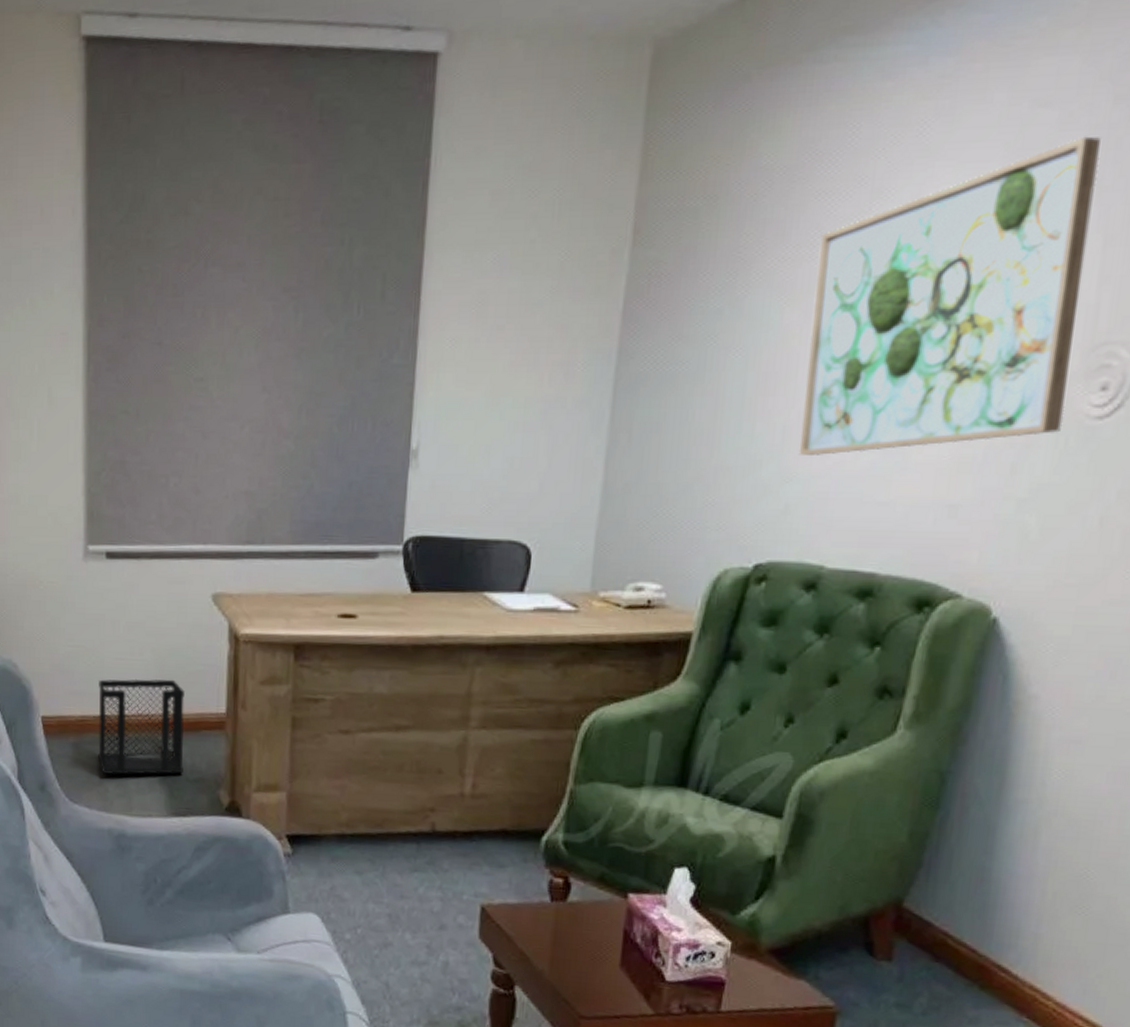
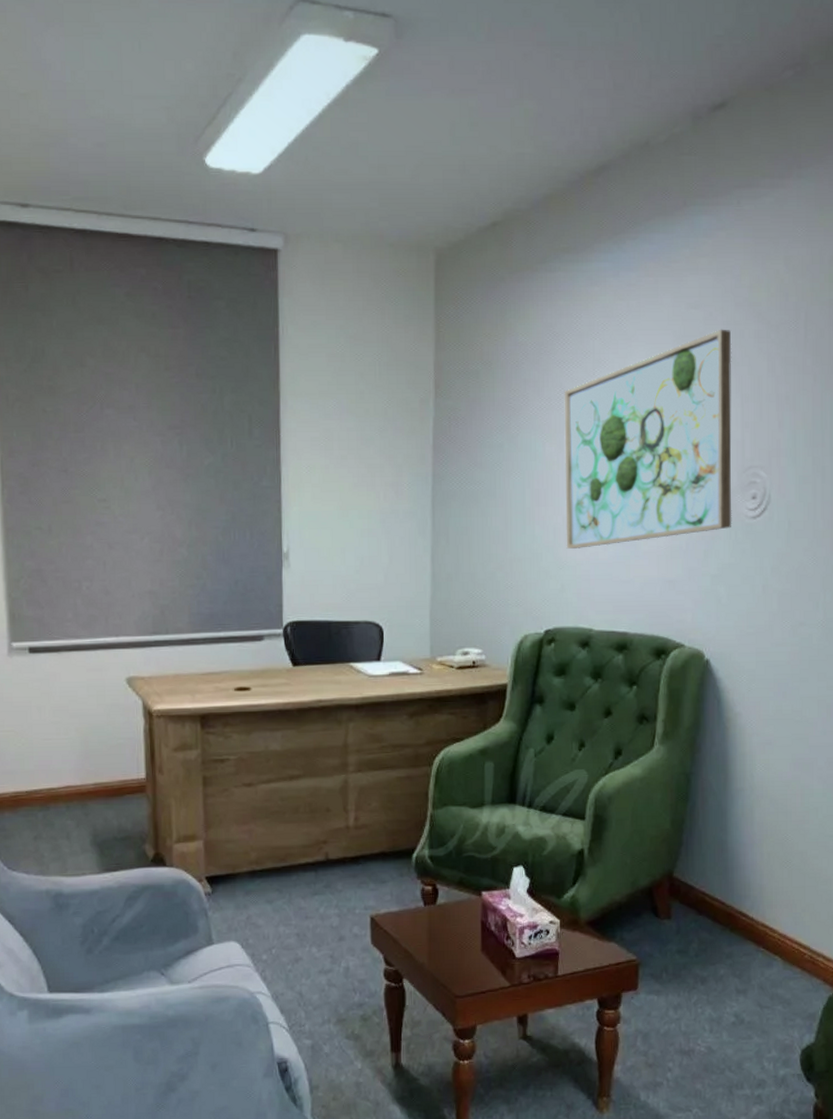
wastebasket: present [98,678,185,775] -> none [29,753,111,842]

